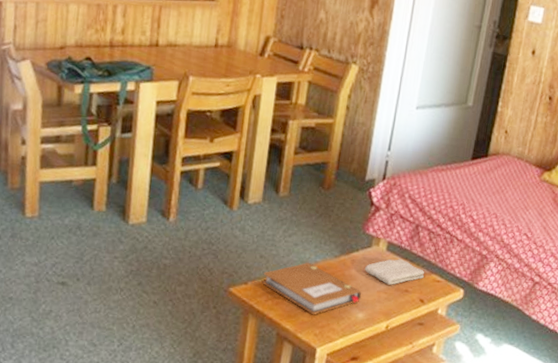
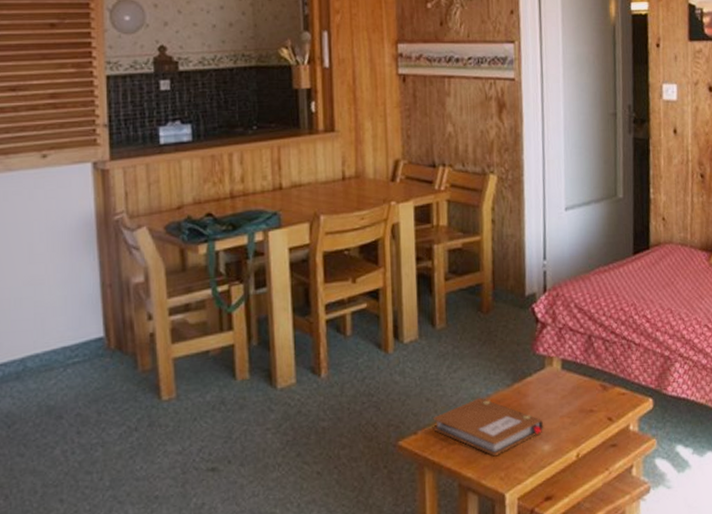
washcloth: present [364,259,425,285] -> none [541,376,608,408]

